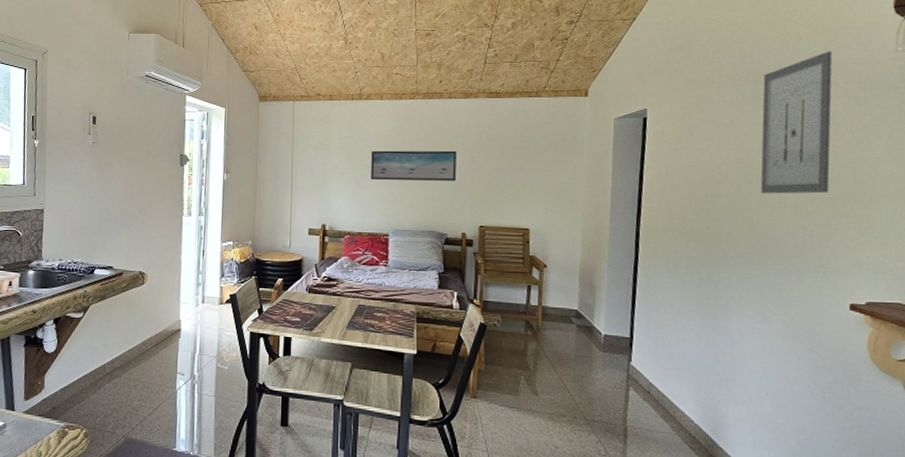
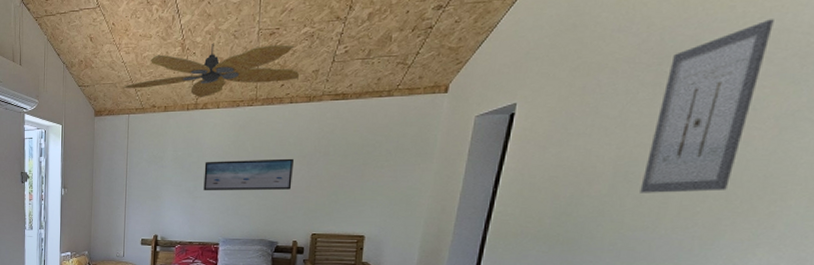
ceiling fan: none [287,40,456,89] -> present [122,44,300,98]

